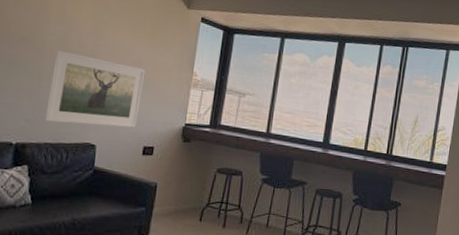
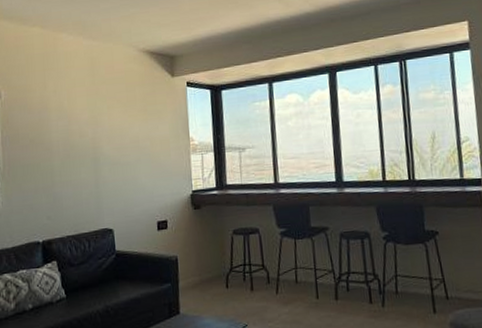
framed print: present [45,50,146,128] -> none [62,144,147,215]

